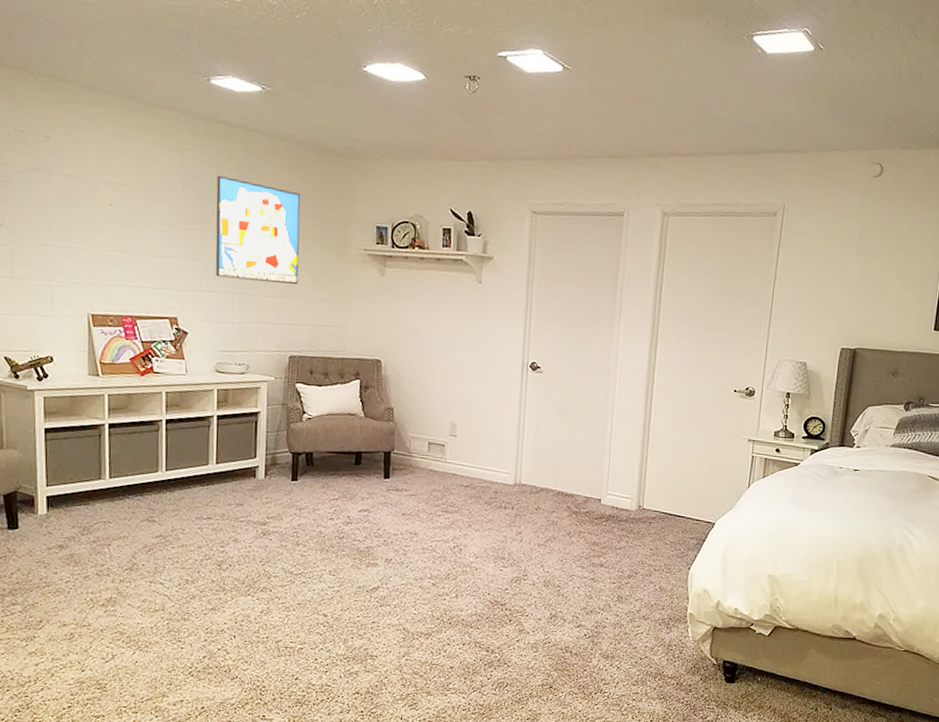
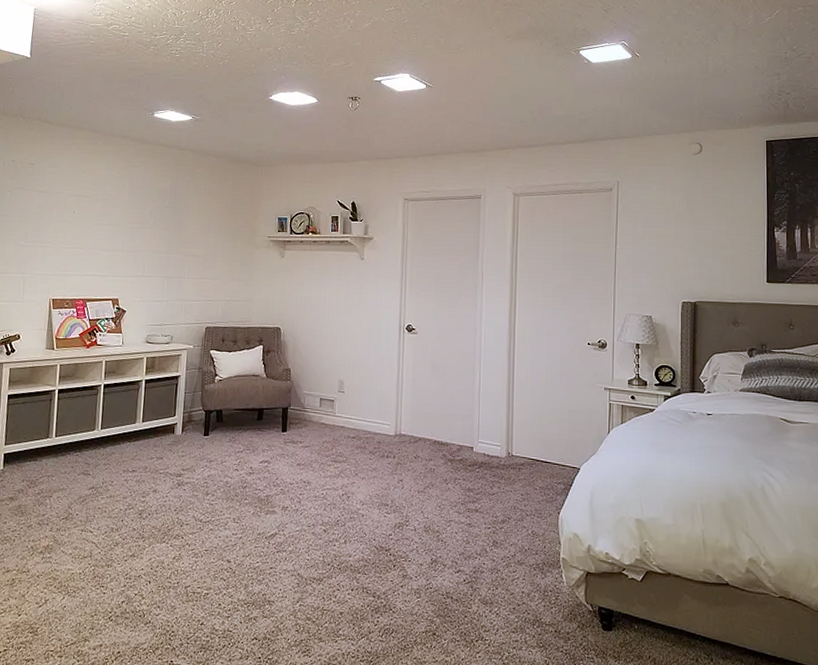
wall art: present [215,175,301,284] -> none [150,184,219,267]

